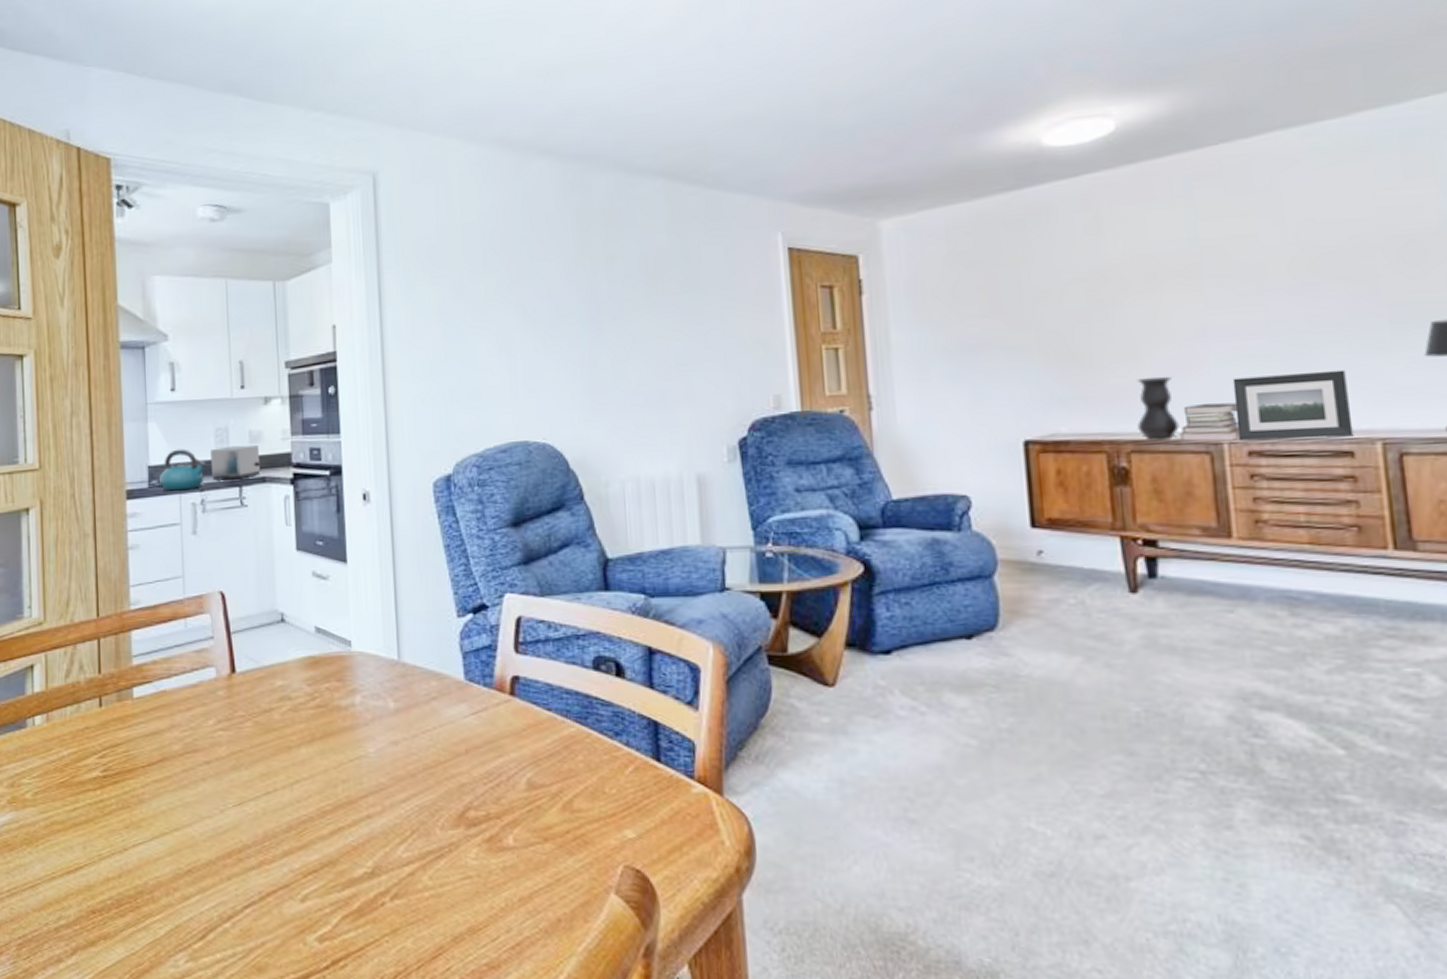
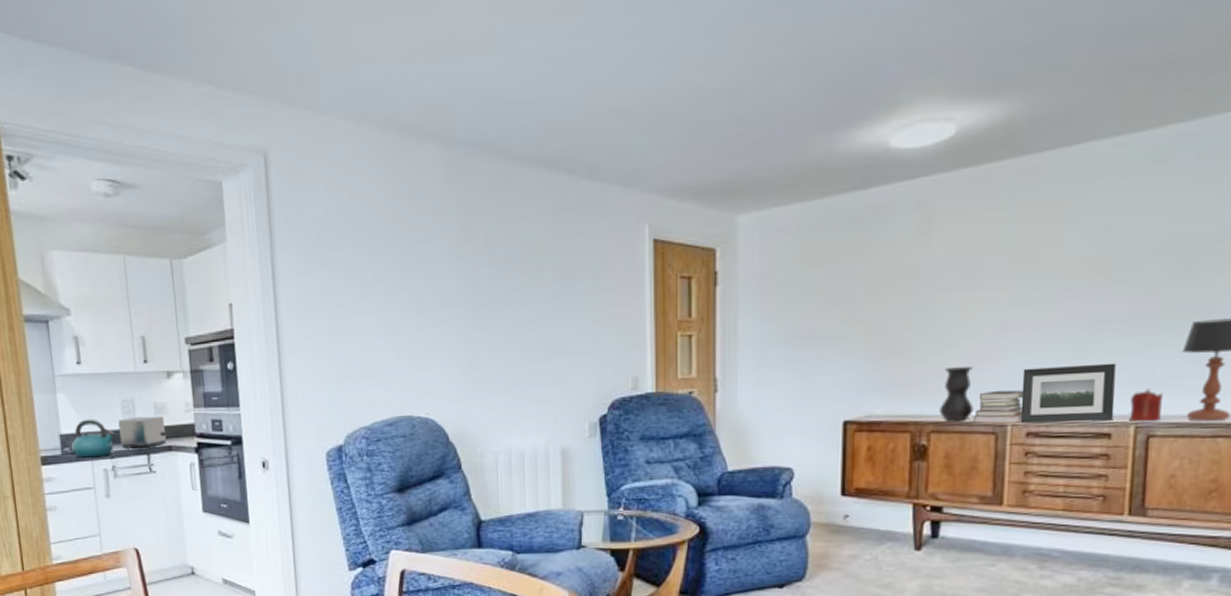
candle: none [1370,399,1413,438] -> present [1129,389,1164,423]

